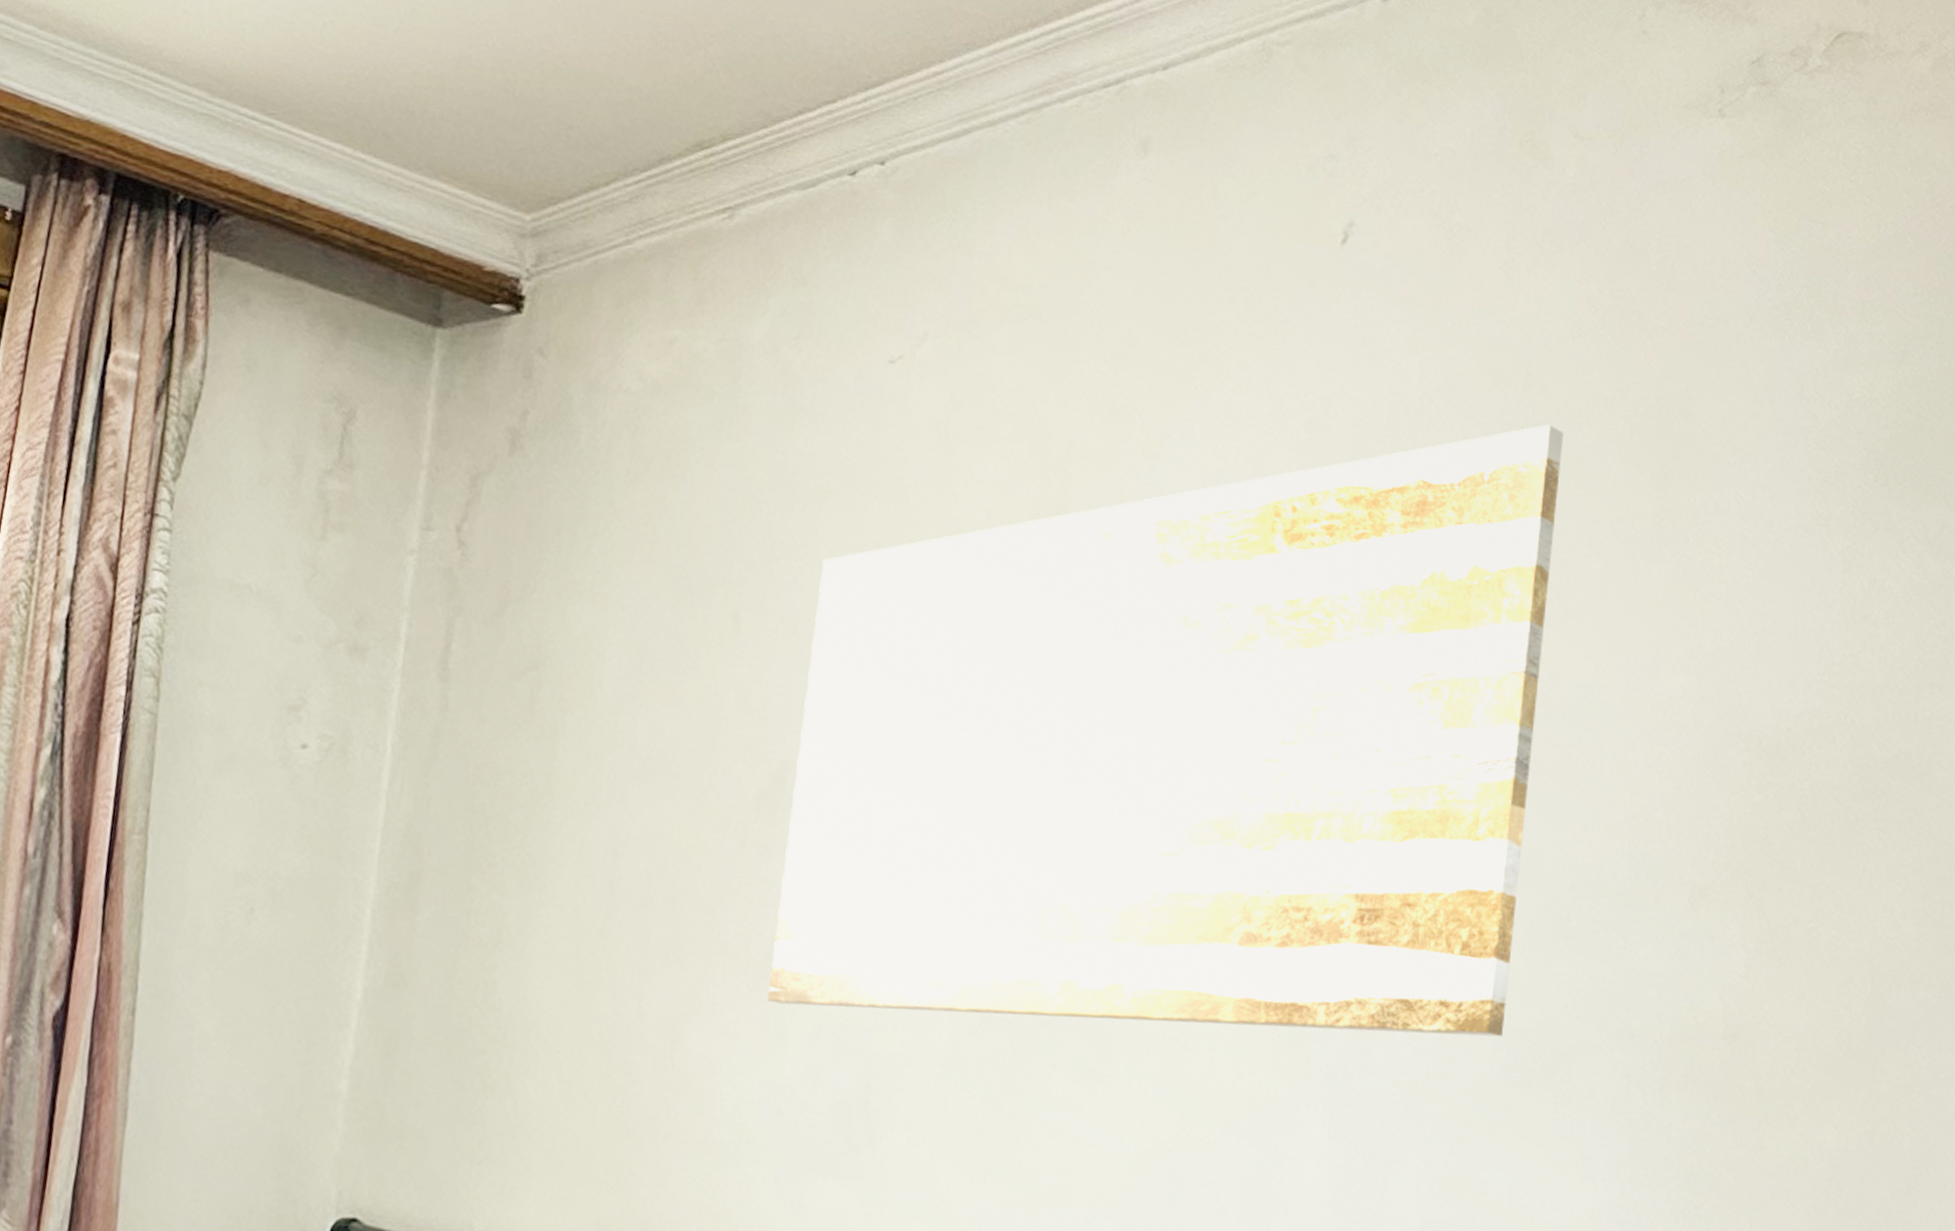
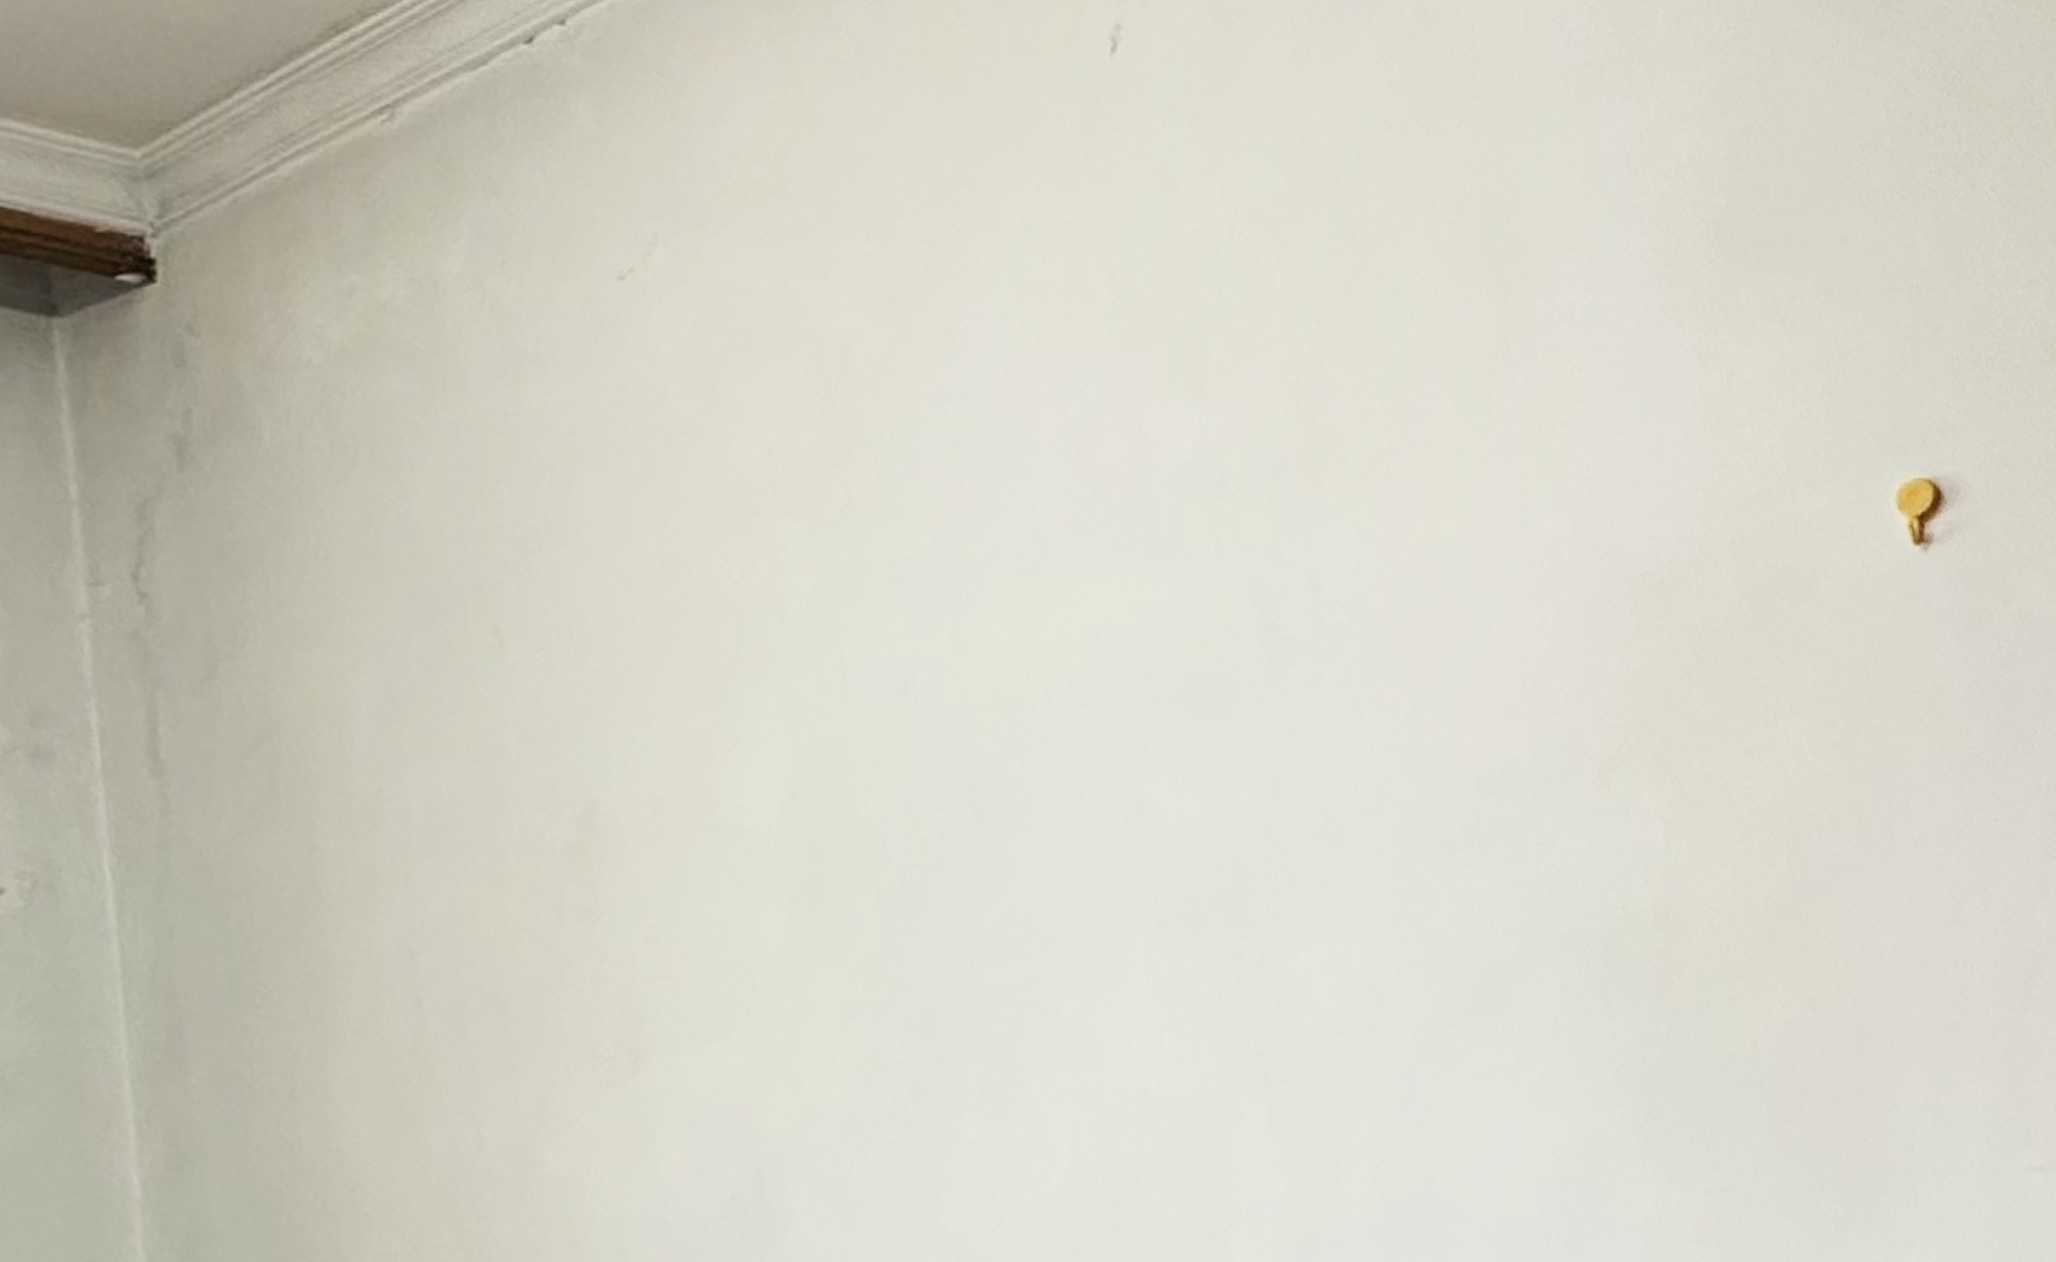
wall art: present [767,424,1564,1037] -> none [587,243,1433,1098]

